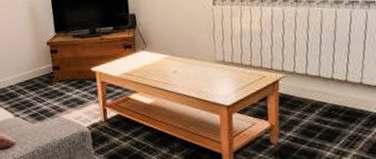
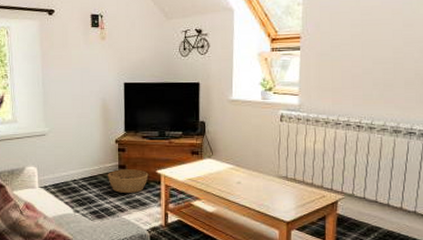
basket: none [43,69,84,94] -> present [108,169,149,193]

